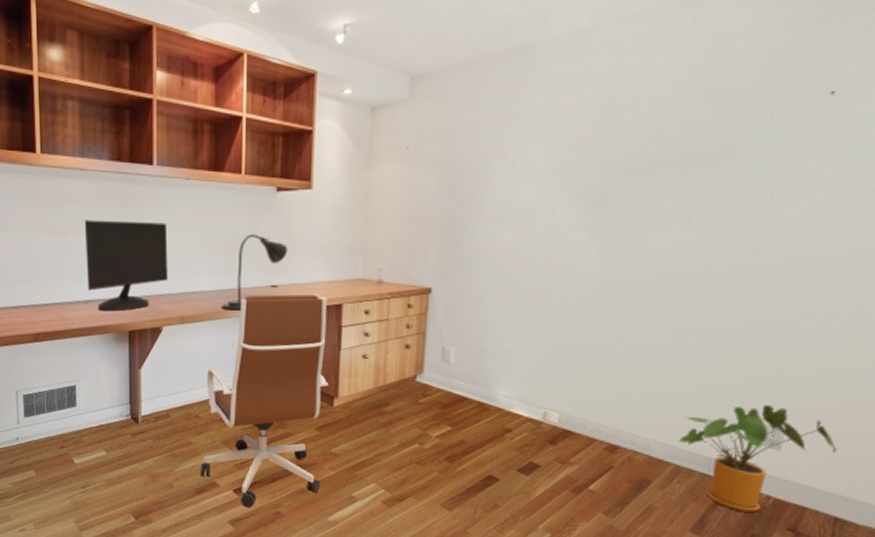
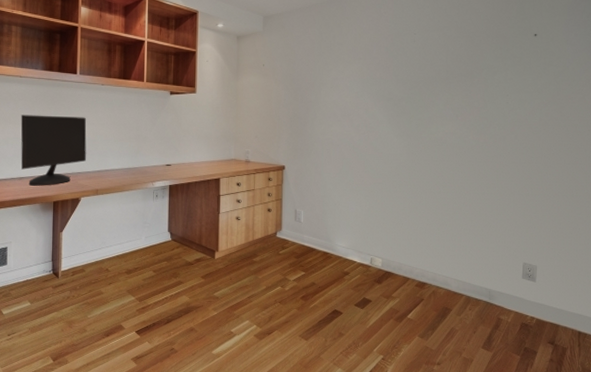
office chair: present [200,293,329,508] -> none [109,171,211,346]
desk lamp: present [220,234,288,311] -> none [127,126,179,184]
house plant: present [677,405,837,513] -> none [466,248,572,331]

